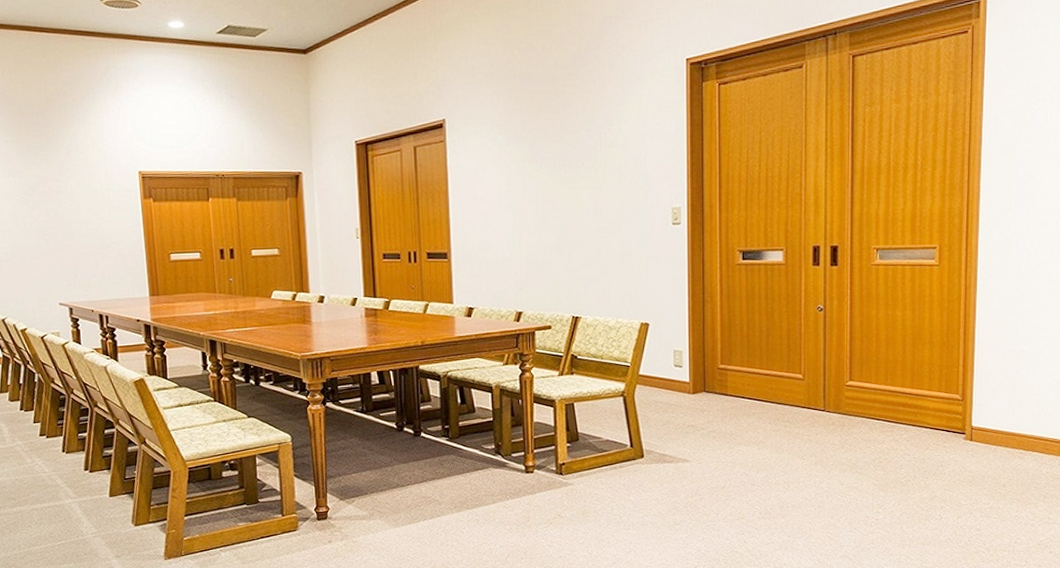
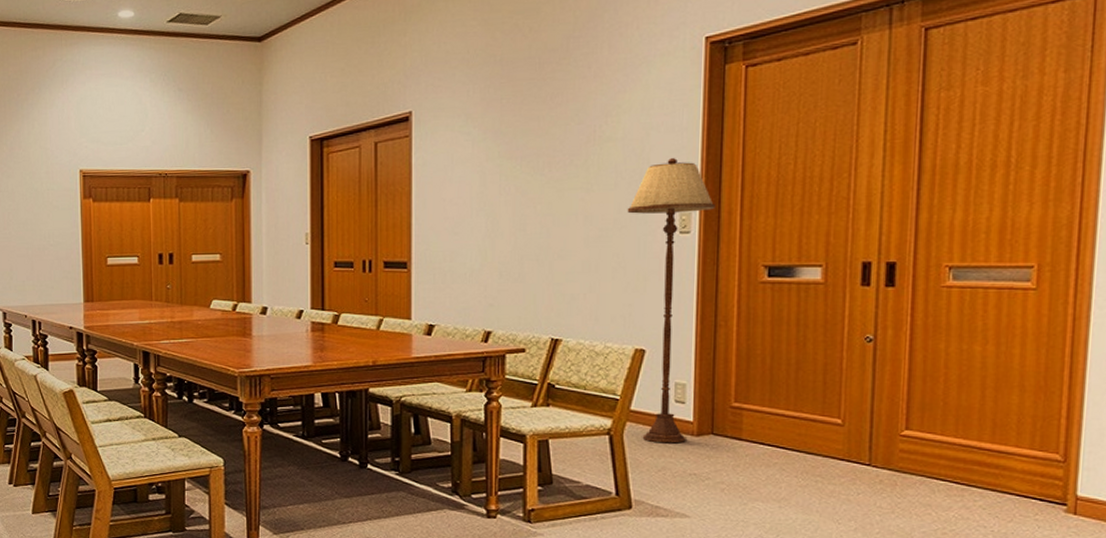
floor lamp: none [629,161,700,401] -> present [627,158,716,443]

